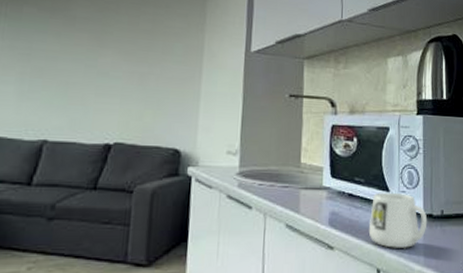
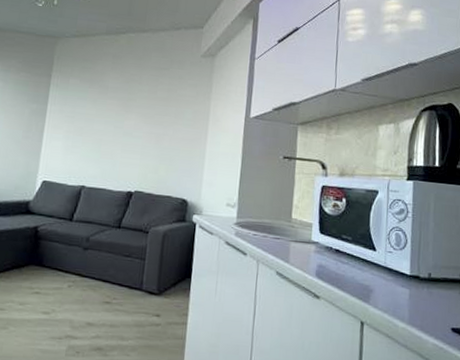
mug: present [368,192,428,249] -> none [353,250,414,306]

